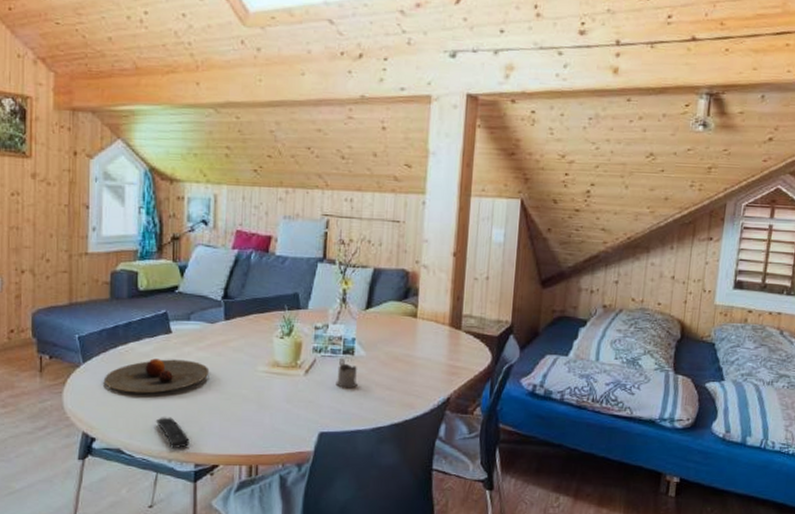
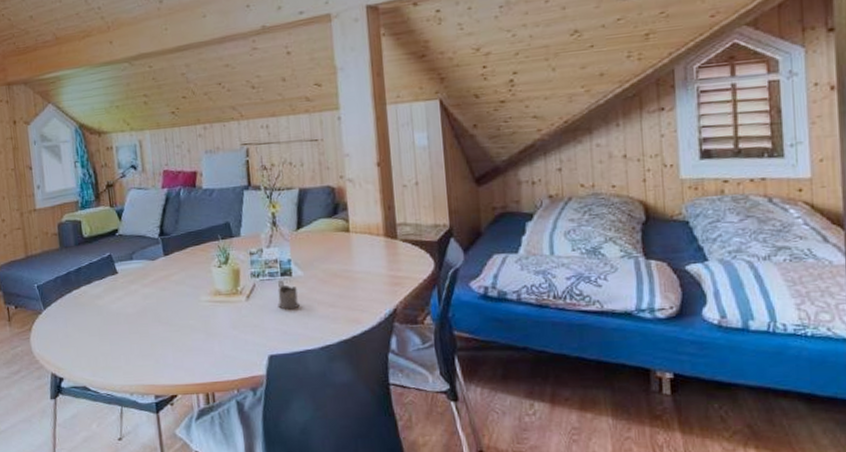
plate: present [103,358,210,394] -> none [63,297,157,333]
remote control: present [155,417,190,449] -> none [113,353,148,383]

